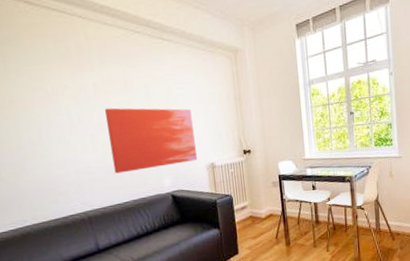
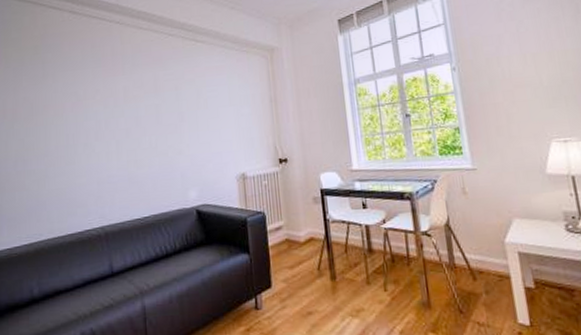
wall art: present [105,108,198,174] -> none [133,112,228,184]

